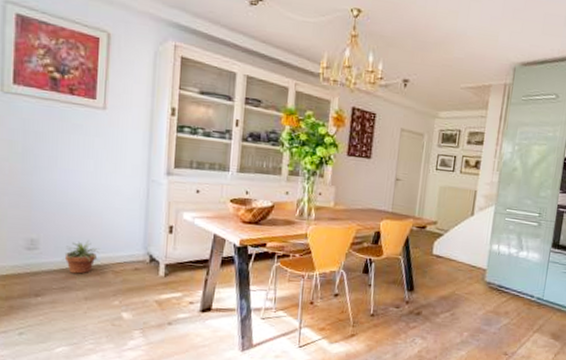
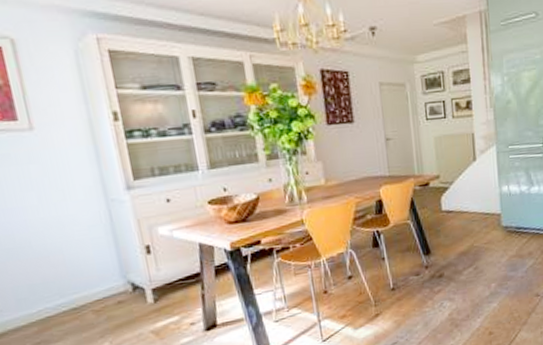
potted plant: present [61,241,100,274] -> none [28,284,72,325]

